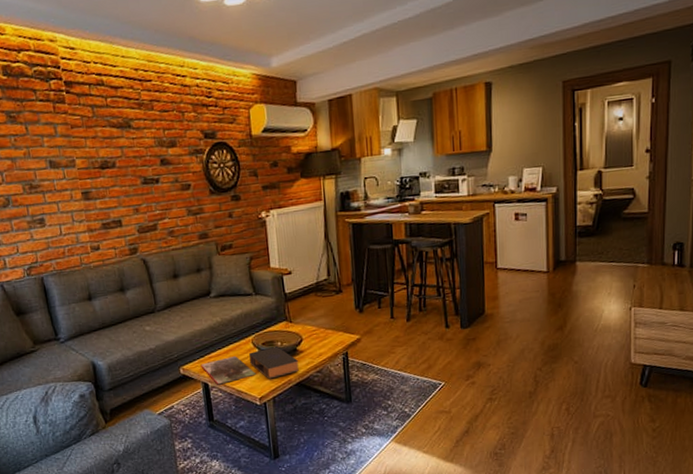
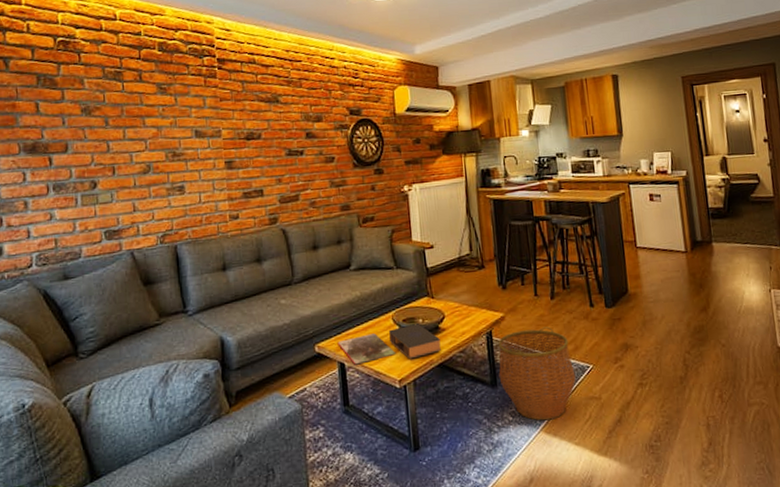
basket: none [353,347,428,433] -> present [498,326,576,421]

